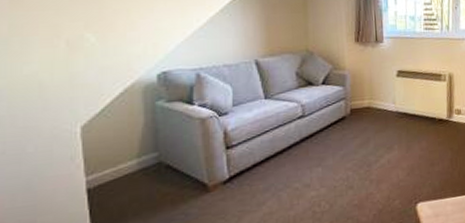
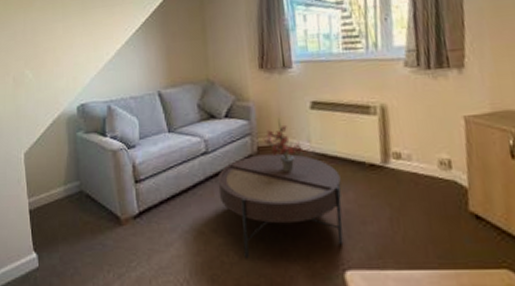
coffee table: none [313,114,418,206] -> present [217,153,343,259]
potted plant: none [356,84,395,129] -> present [263,118,310,172]

